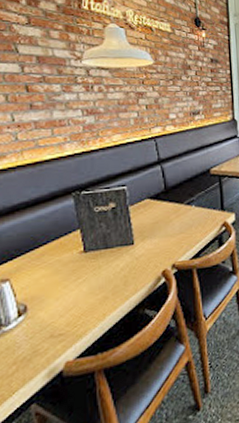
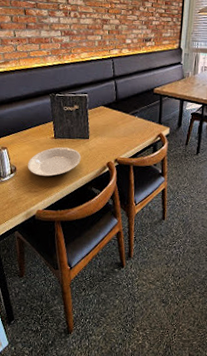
plate: none [45,261,125,311] -> present [27,147,81,177]

